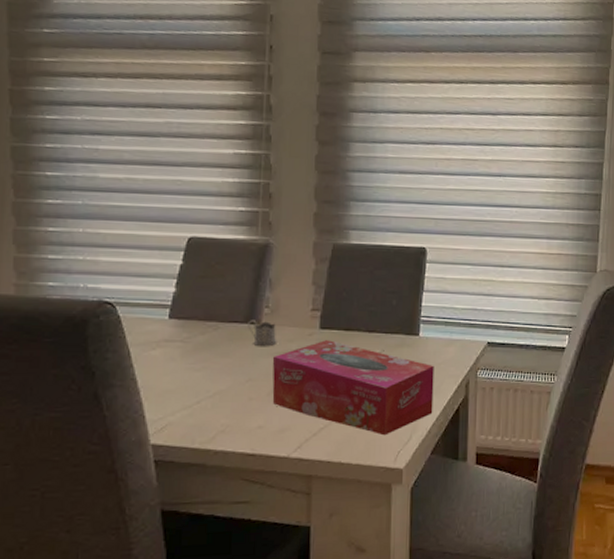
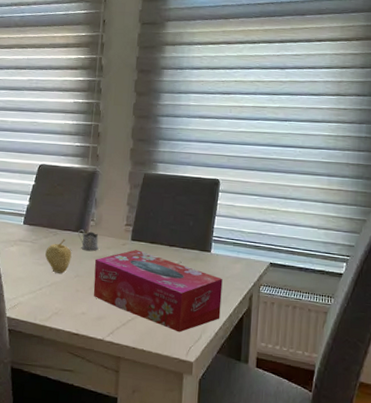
fruit: none [203,334,241,379] -> present [45,239,72,274]

